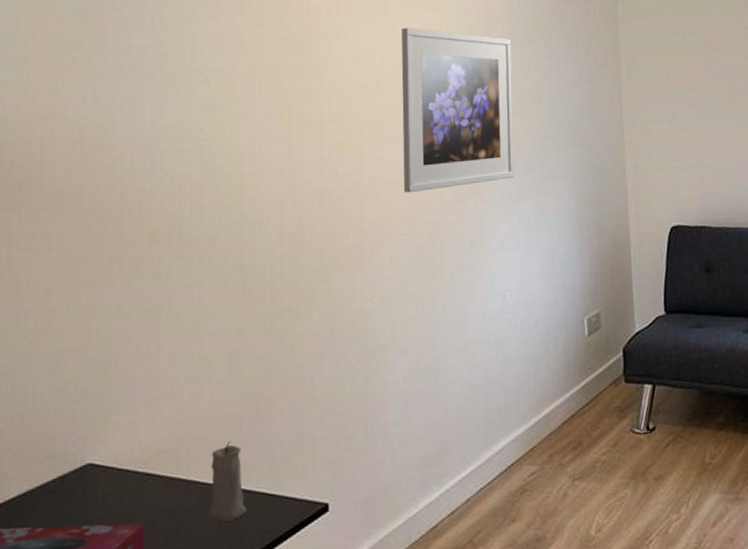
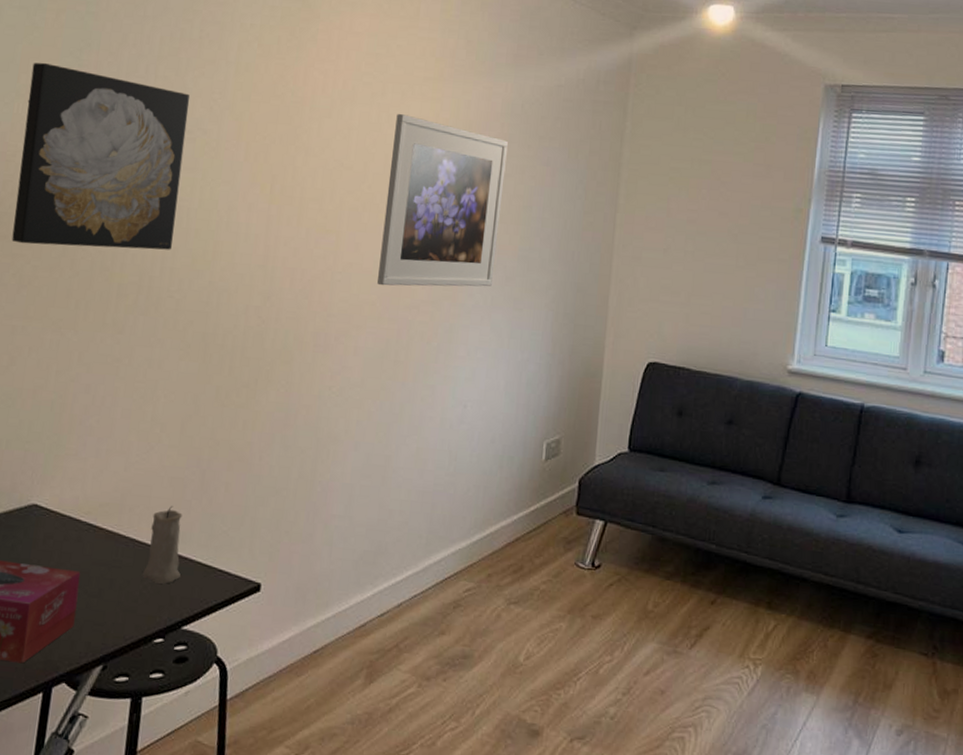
wall art: none [36,27,199,206] -> present [11,62,190,250]

